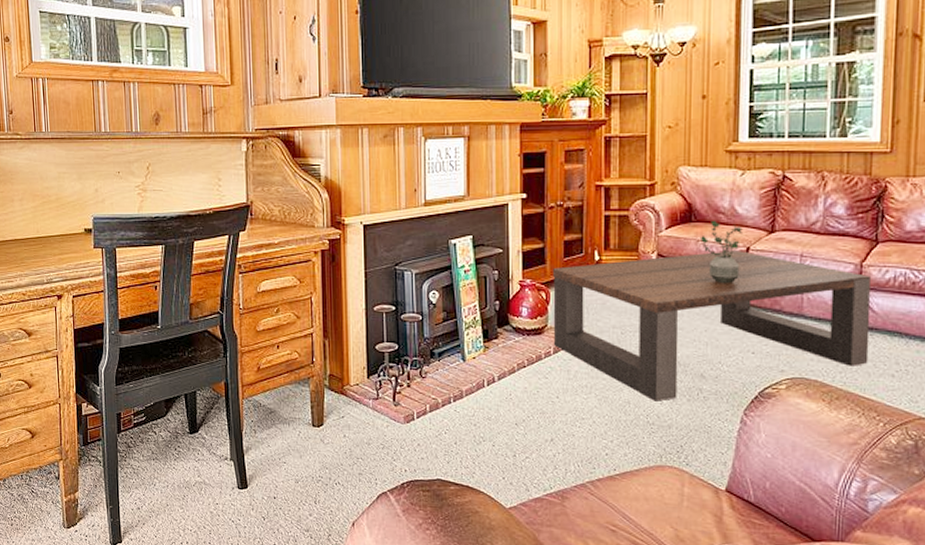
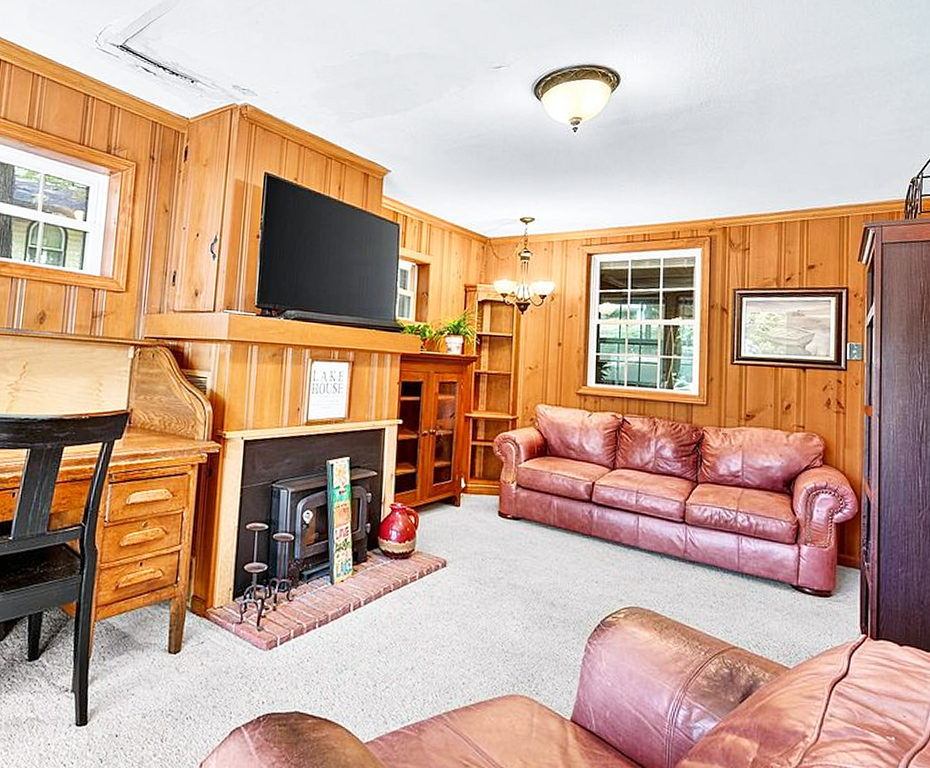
coffee table: present [552,251,871,402] -> none [420,484,693,629]
potted plant: present [699,220,742,284] -> none [553,455,589,516]

